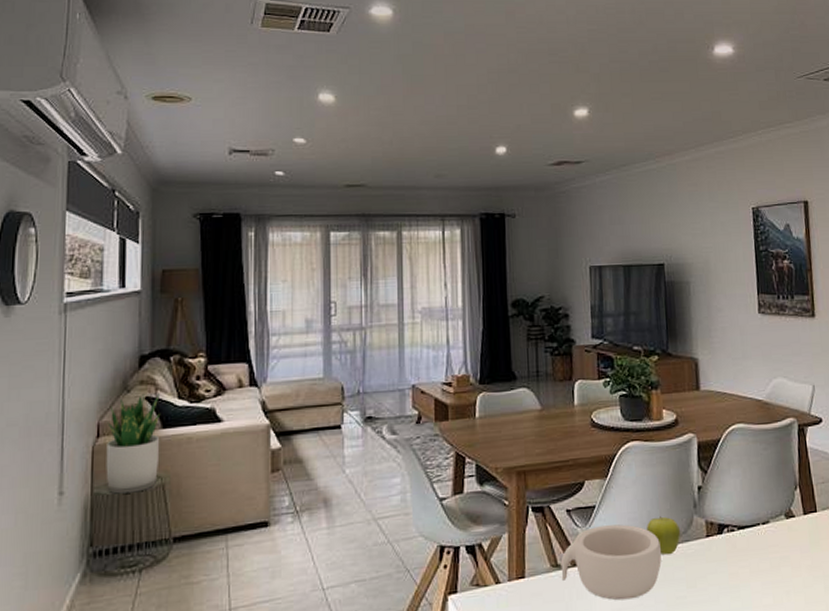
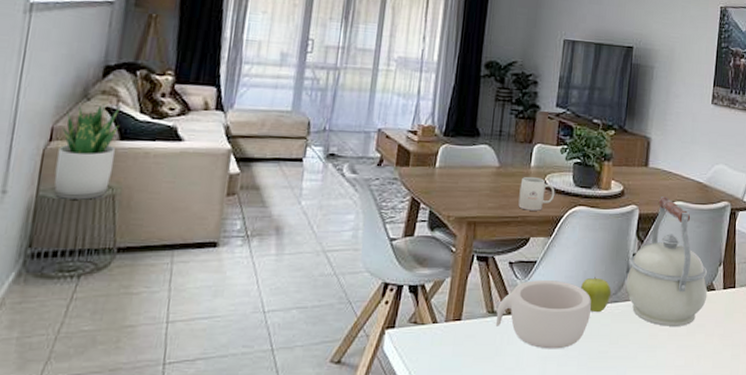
mug: none [566,415,605,453] -> present [518,176,555,211]
kettle: none [694,420,787,563] -> present [625,196,708,326]

